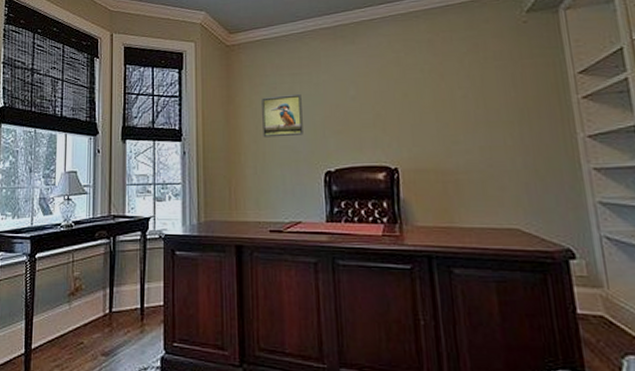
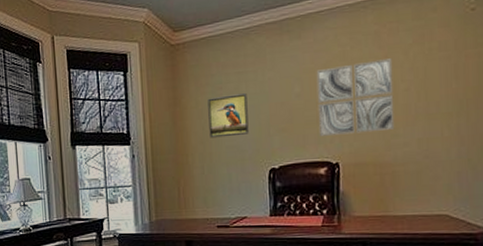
wall art: none [371,66,455,141] -> present [316,58,395,137]

